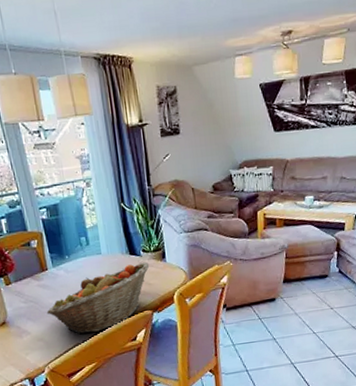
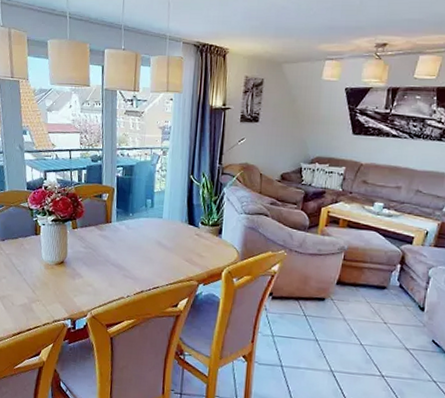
fruit basket: present [46,262,150,334] -> none [101,233,205,290]

